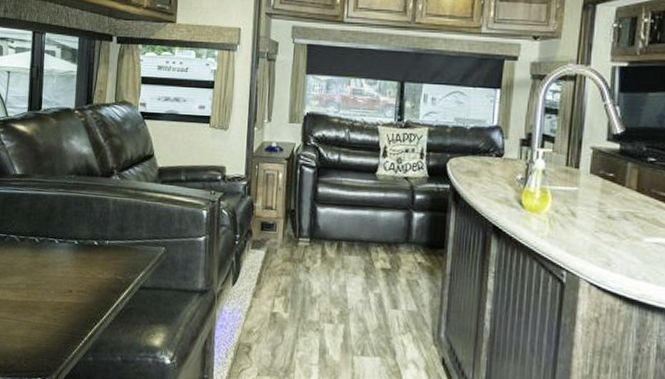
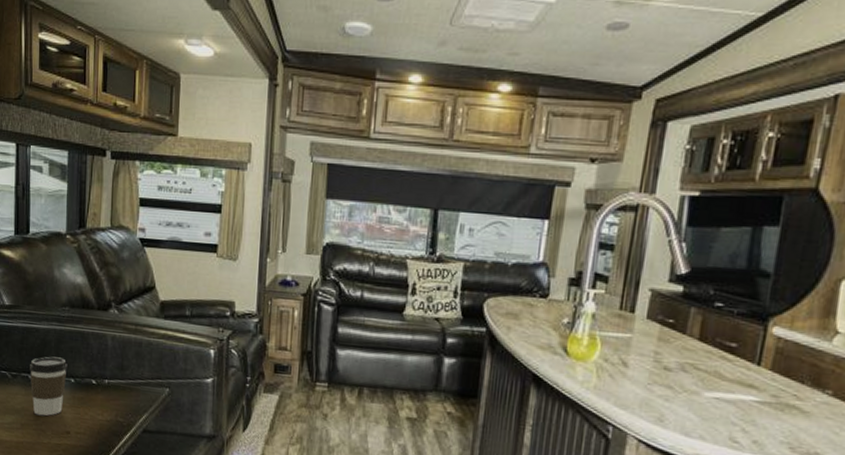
coffee cup: none [36,220,72,277] -> present [29,356,68,416]

